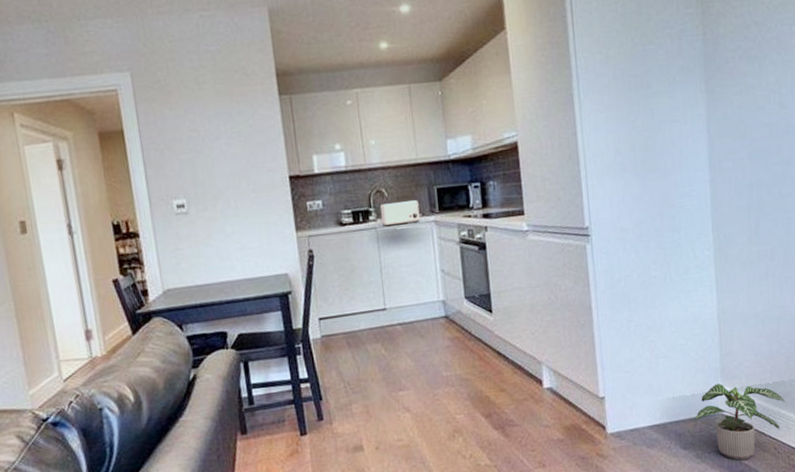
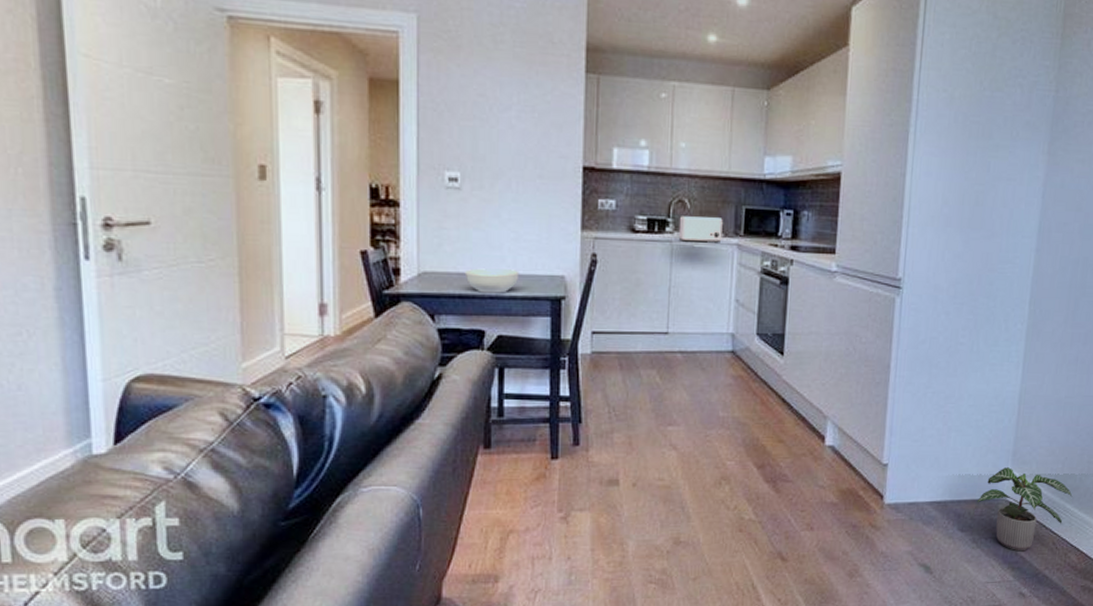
bowl: none [202,275,249,300] -> present [464,268,520,293]

